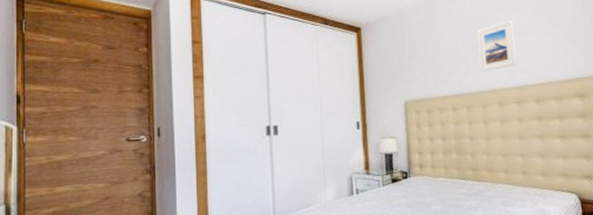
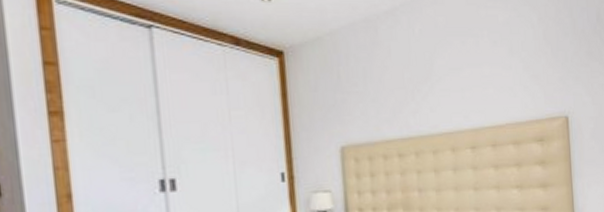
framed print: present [477,21,516,72] -> none [427,49,472,111]

